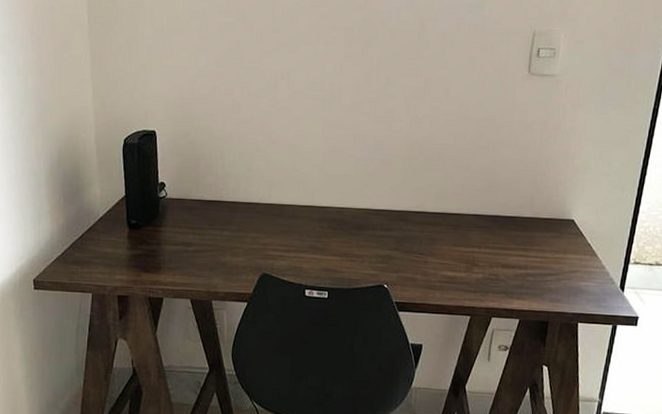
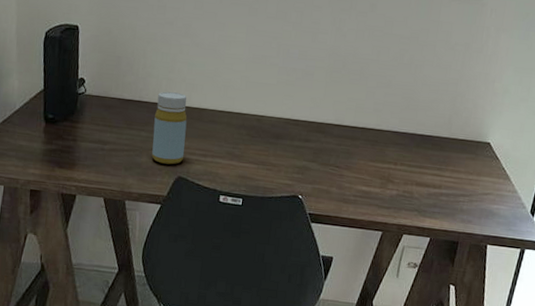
bottle: none [235,190,268,262] -> present [152,91,188,165]

